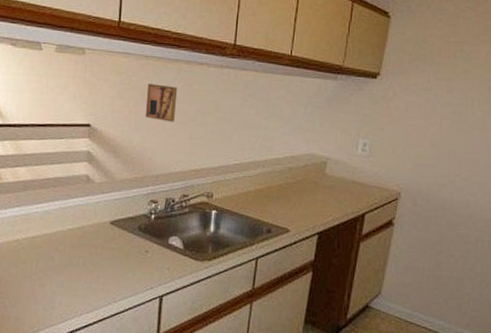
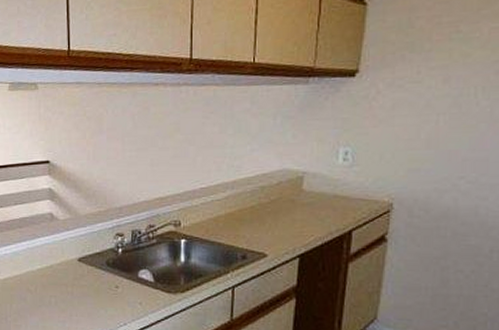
wall art: present [145,84,178,122] -> none [102,111,135,150]

